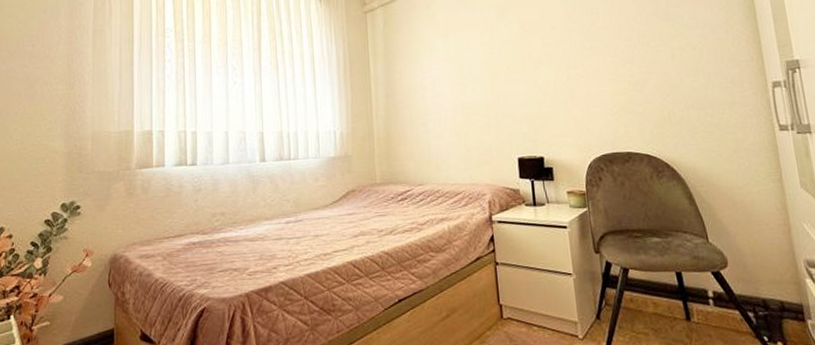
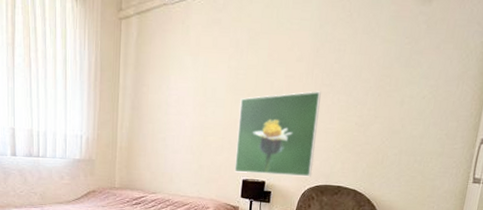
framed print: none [499,55,594,151] -> present [234,91,321,177]

